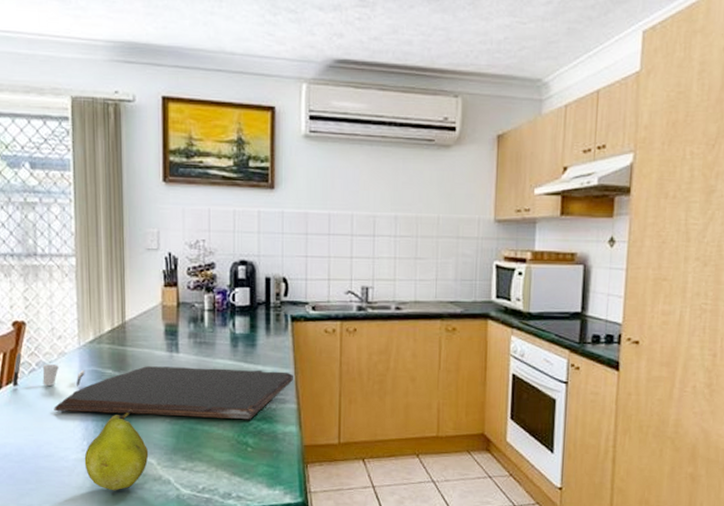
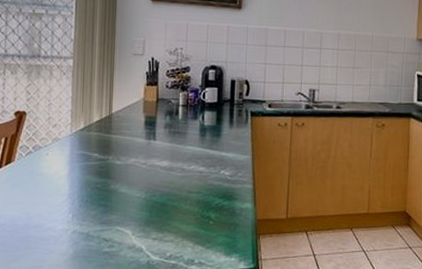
cup: present [12,352,85,387] -> none [11,137,75,167]
cutting board: present [54,366,294,420] -> none [45,151,252,198]
fruit: present [84,410,149,491] -> none [69,188,125,258]

